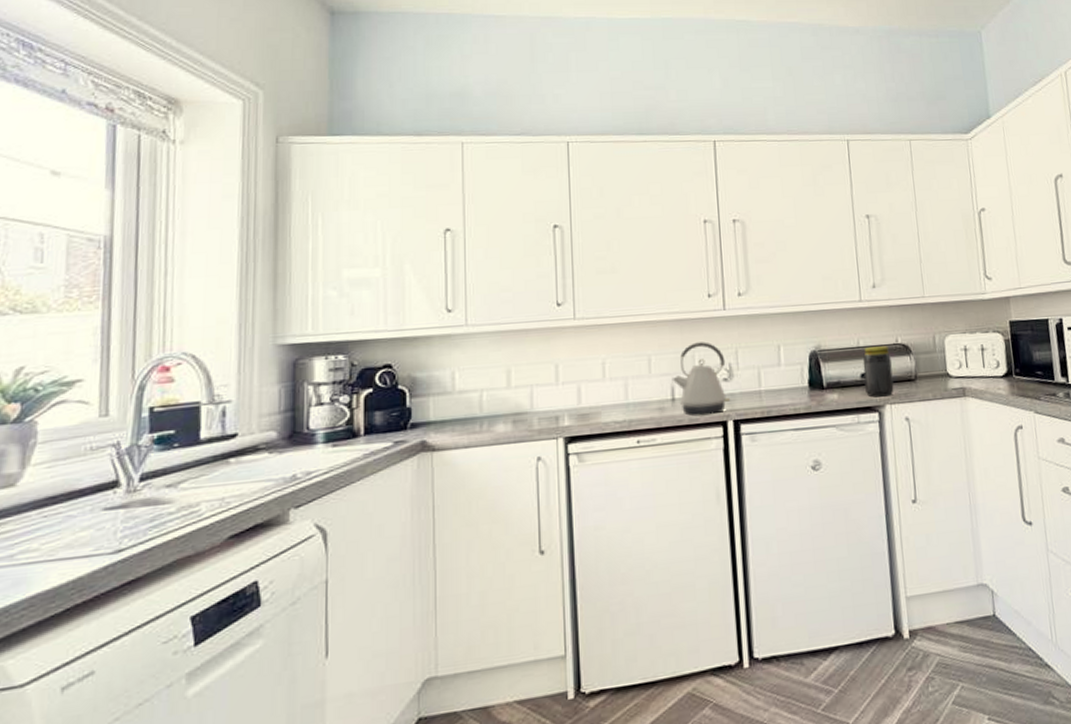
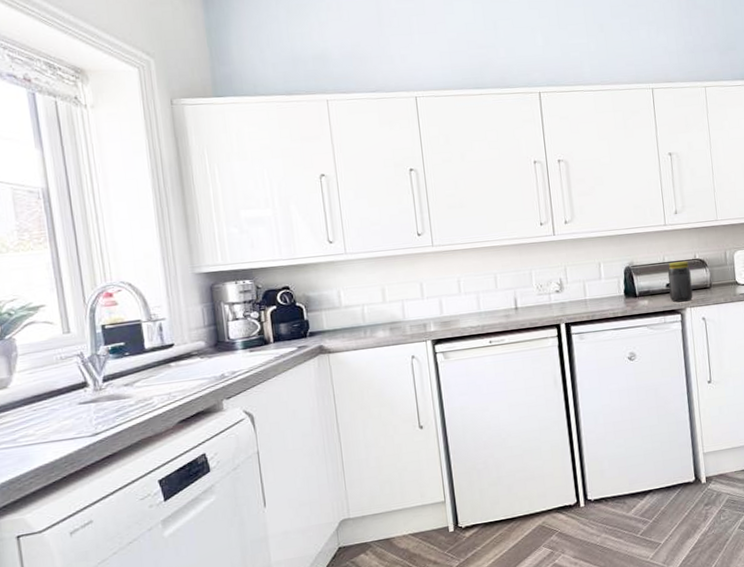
kettle: present [671,342,731,417] -> none [514,261,563,322]

